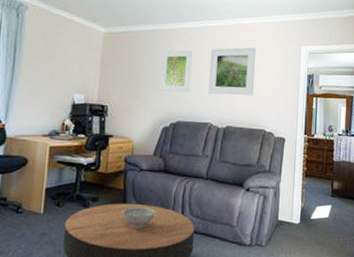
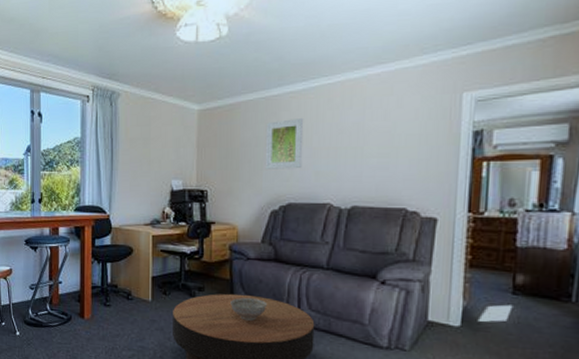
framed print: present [208,47,256,96] -> none [326,104,391,168]

